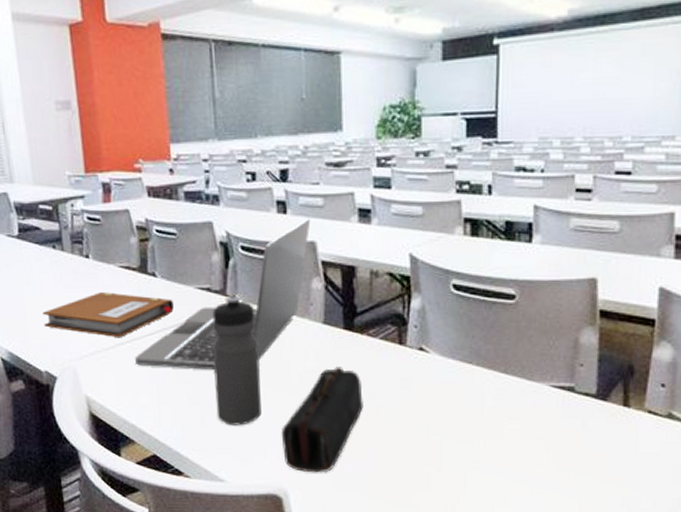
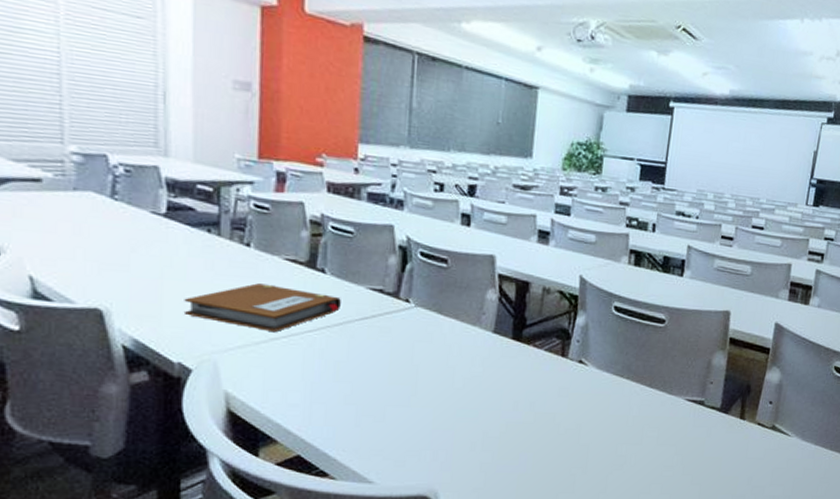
laptop: present [134,218,311,370] -> none [288,233,493,371]
water bottle: present [212,296,262,426] -> none [373,299,427,427]
pencil case: present [281,367,363,473] -> none [438,374,524,475]

